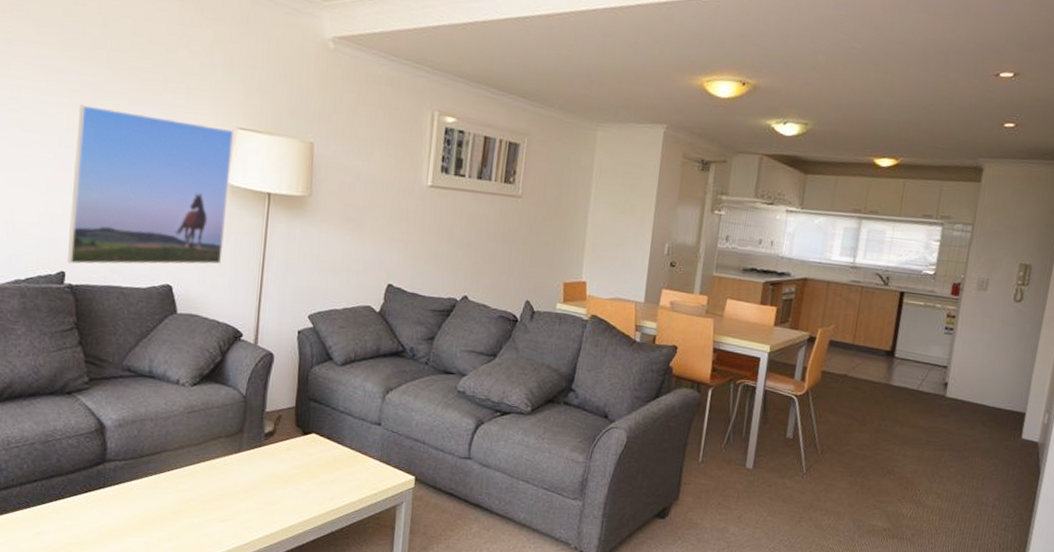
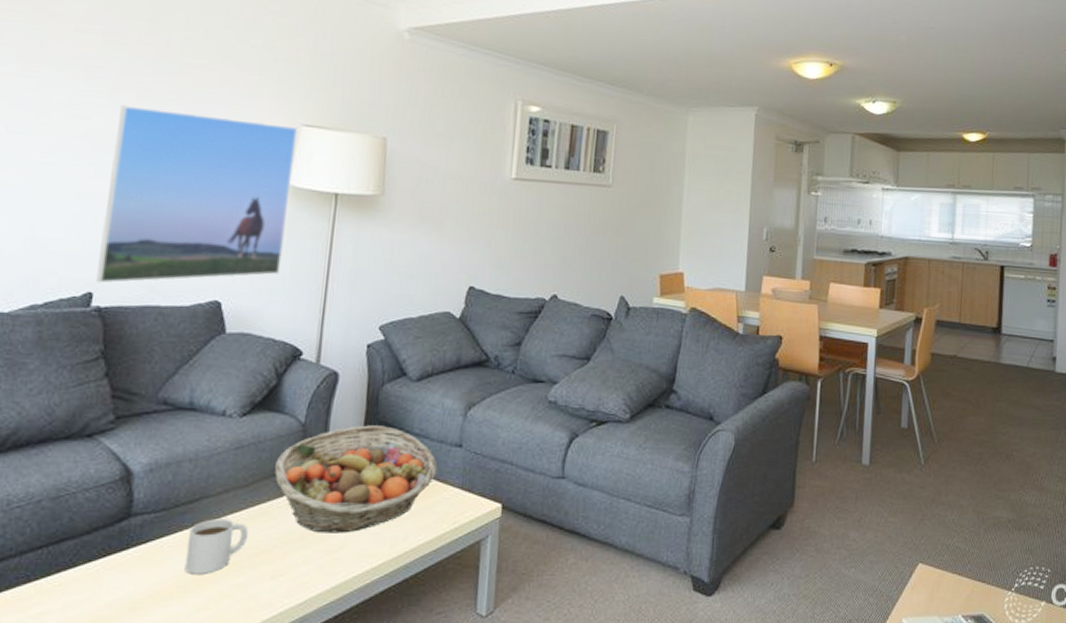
mug: none [150,469,202,514] -> present [184,519,249,574]
fruit basket: none [221,400,359,490] -> present [275,425,438,533]

